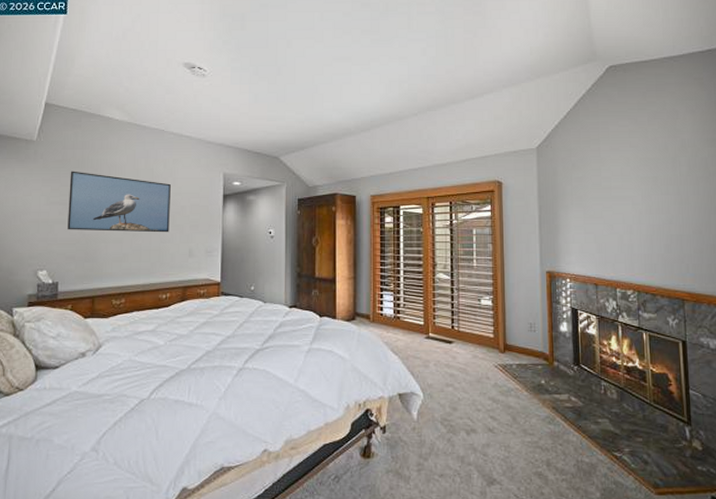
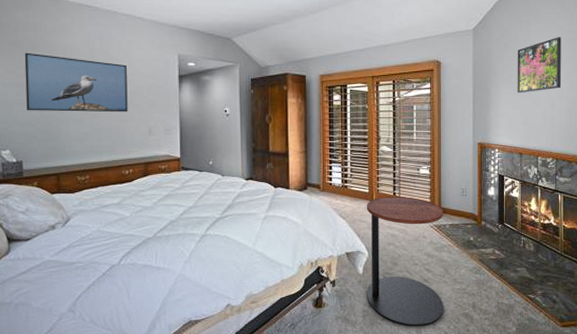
side table: none [421,330,513,487] -> present [366,196,444,327]
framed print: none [587,156,638,217] -> present [517,37,561,94]

